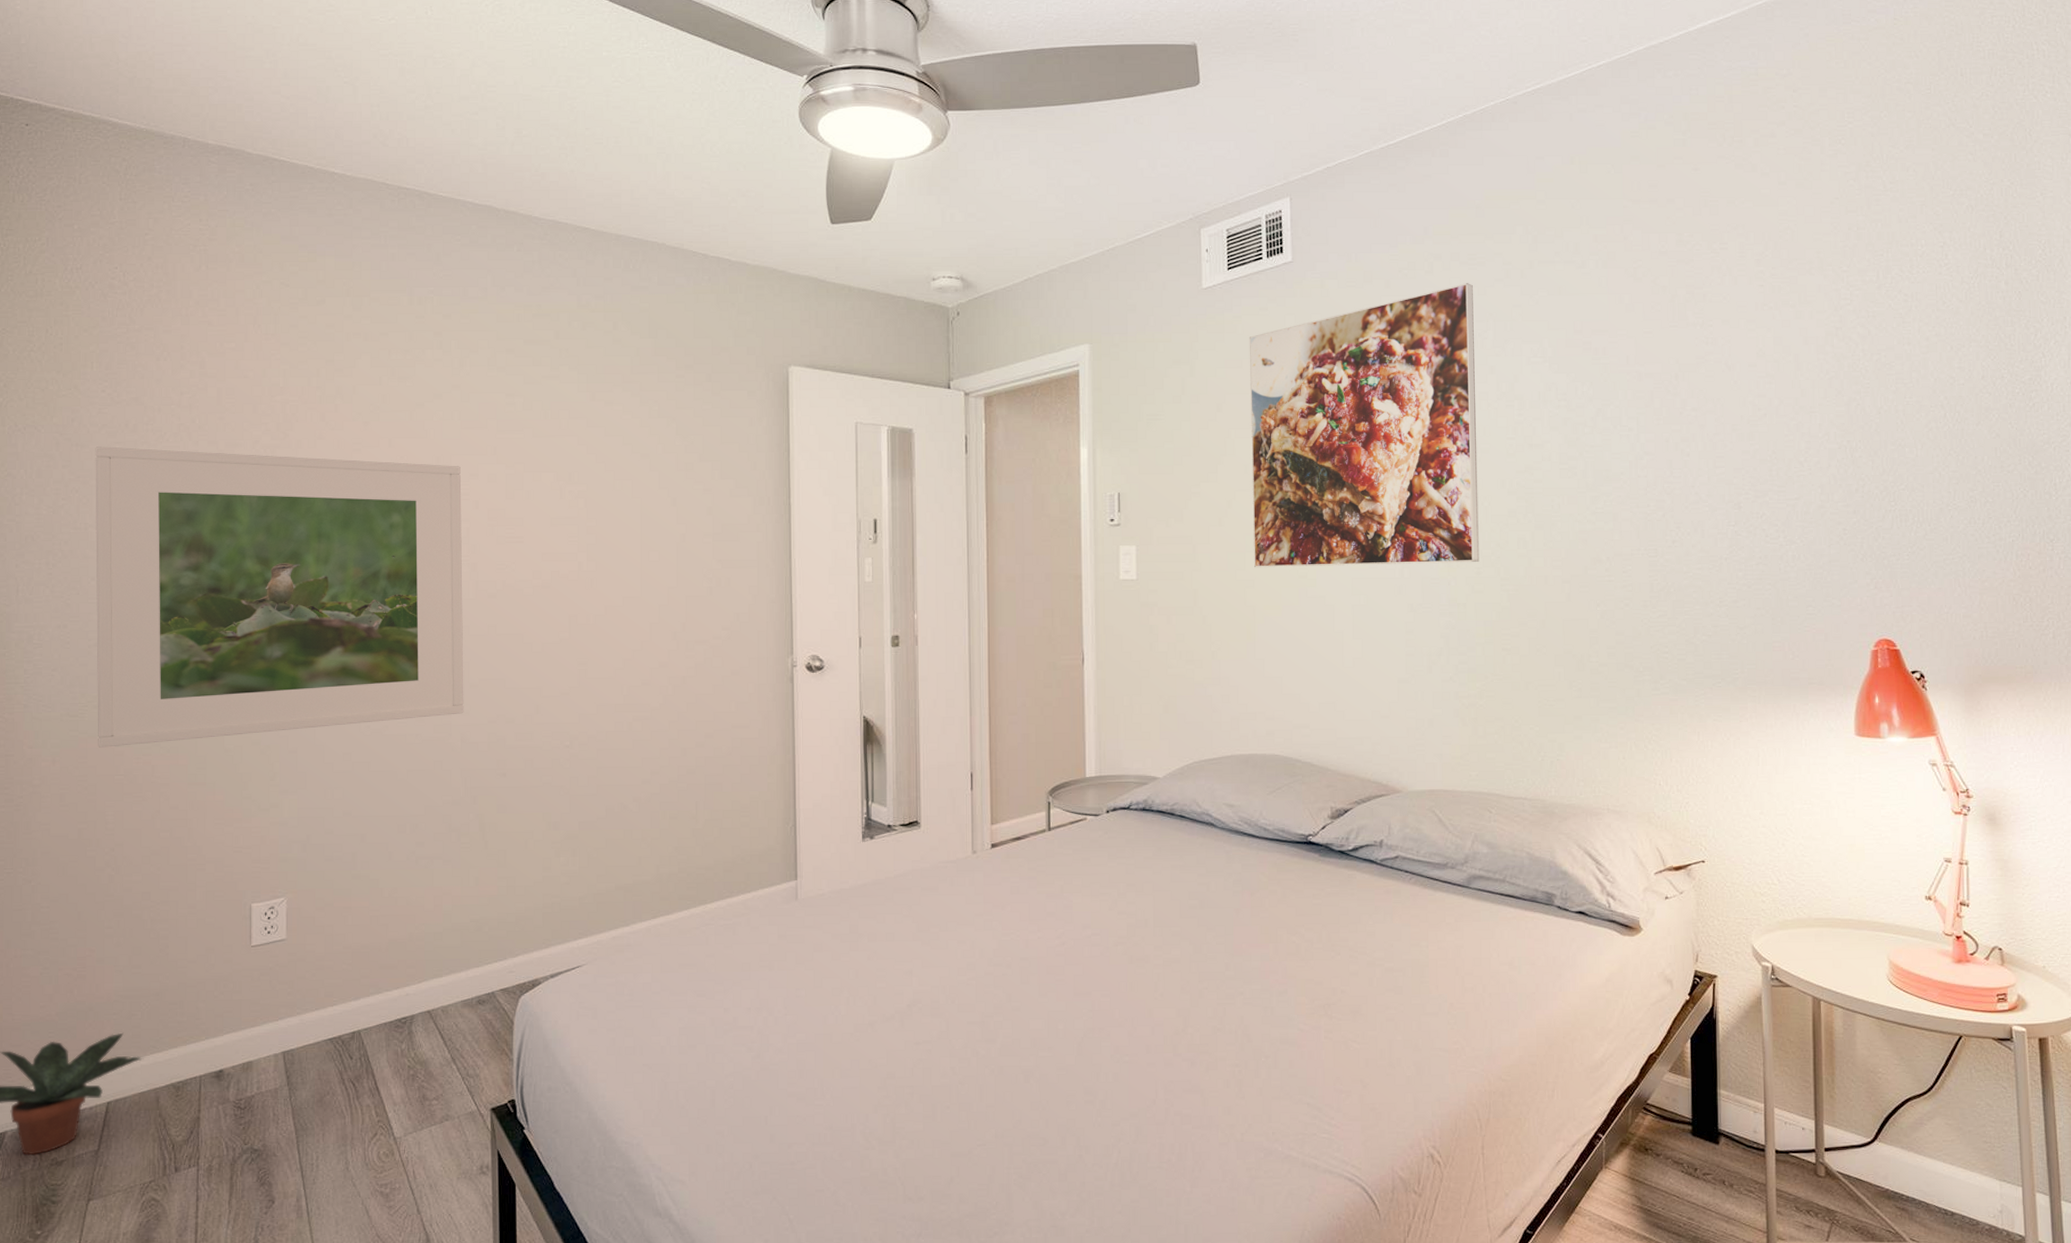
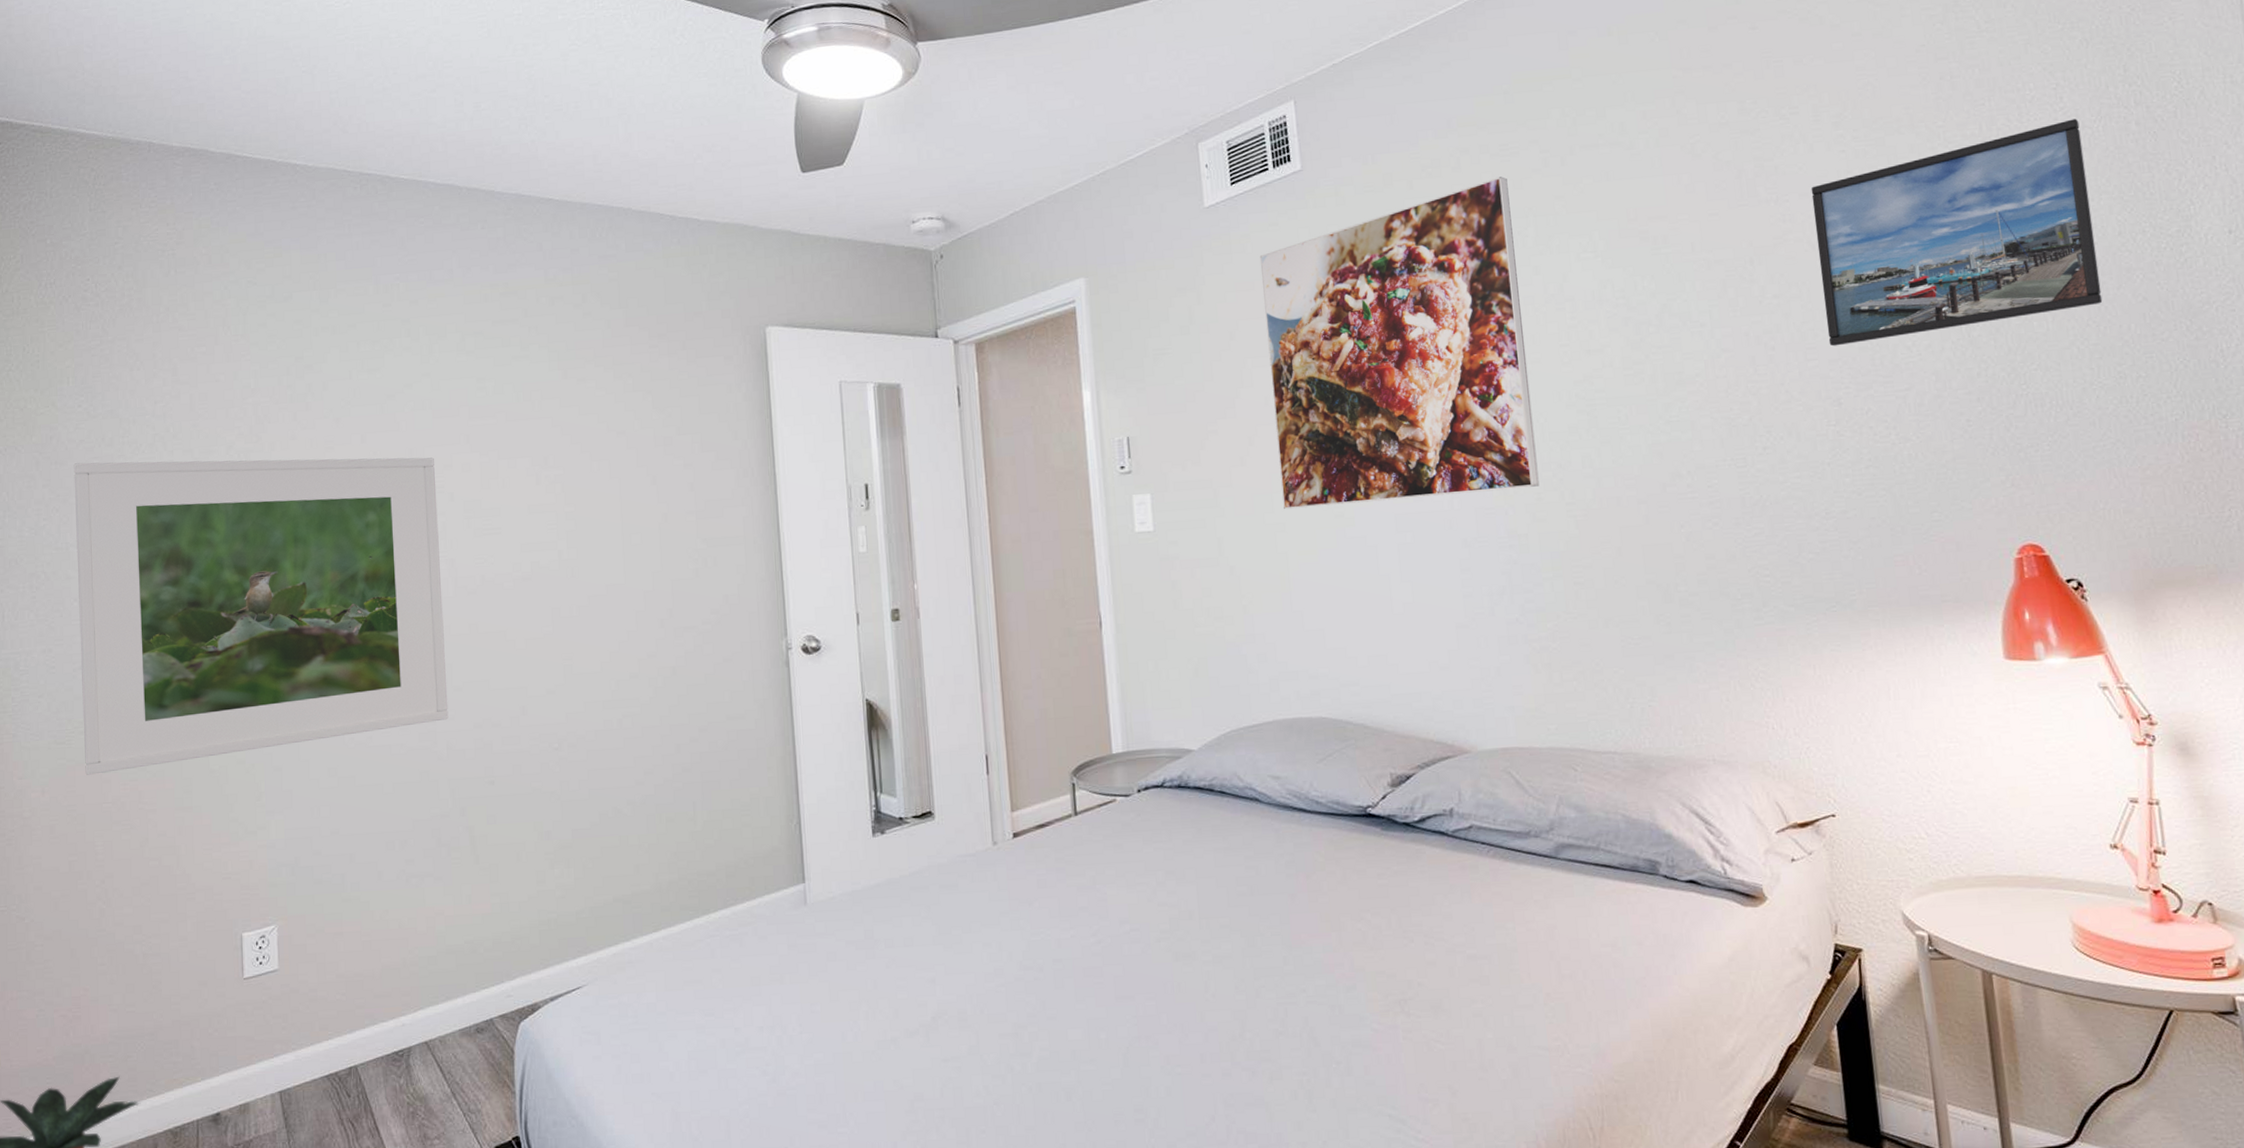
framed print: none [1732,274,1964,457] -> present [1811,119,2103,347]

